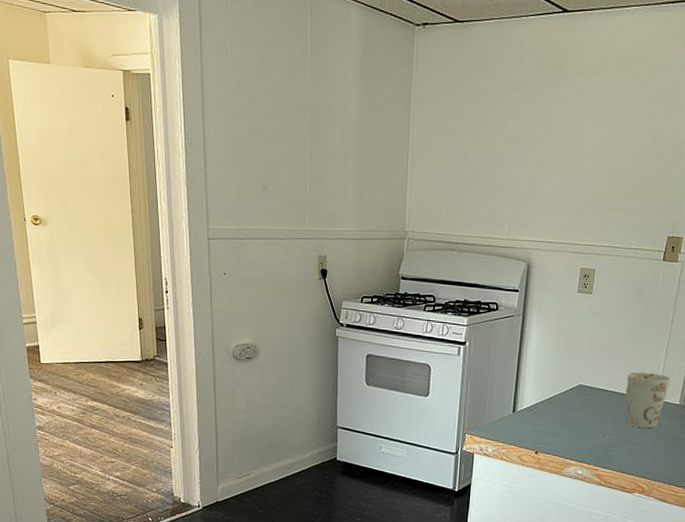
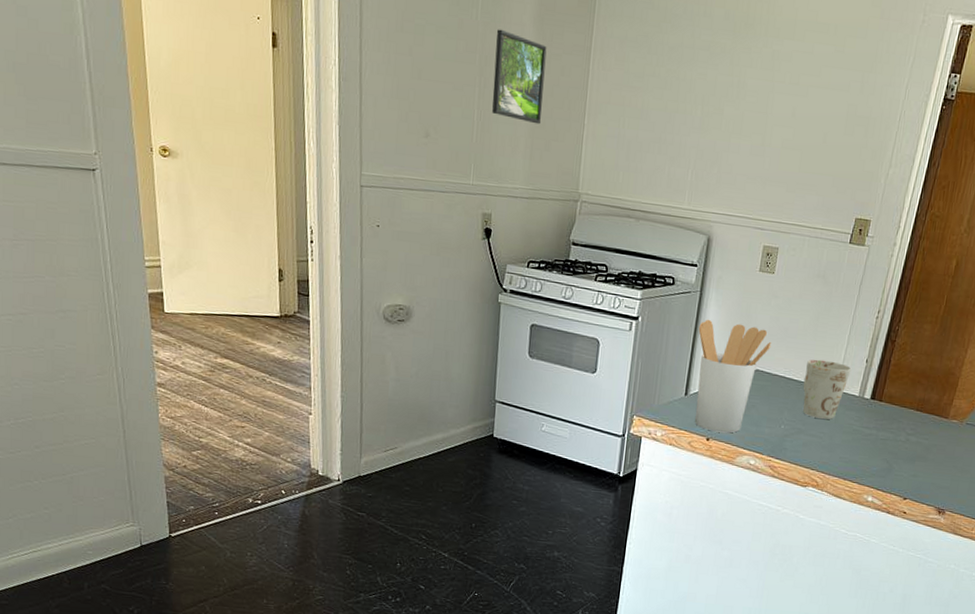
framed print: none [322,87,370,171] -> present [492,29,547,125]
utensil holder: none [523,340,593,446] -> present [694,319,772,433]

